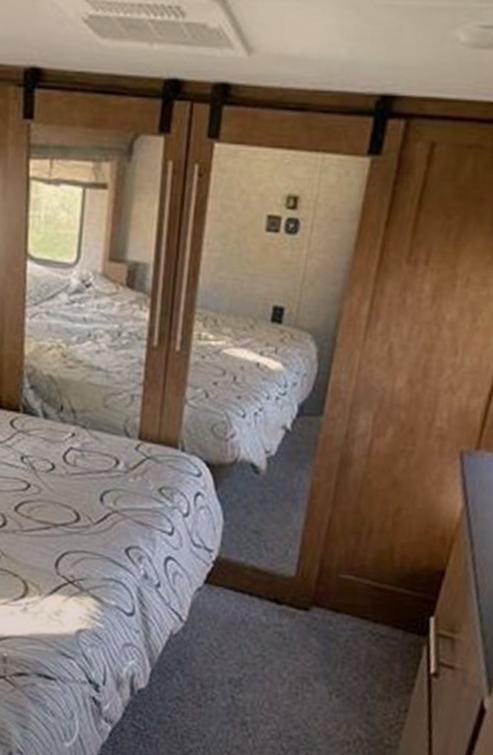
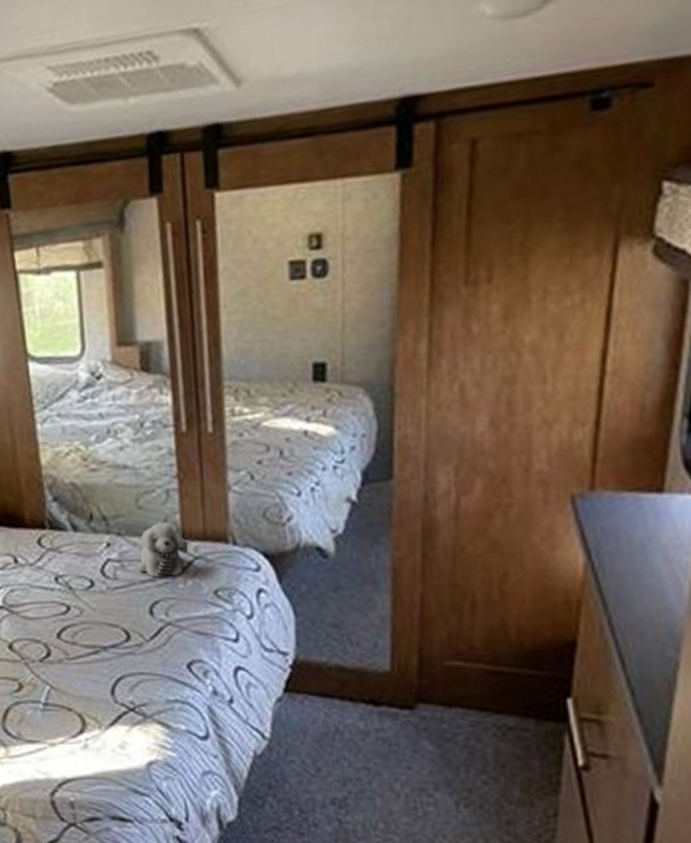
plush toy: none [95,422,143,471] -> present [137,522,189,579]

